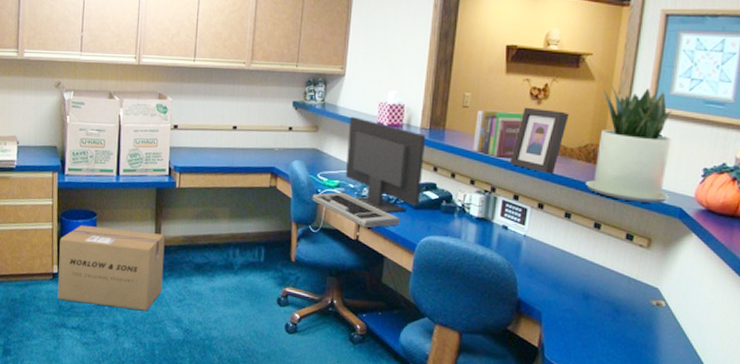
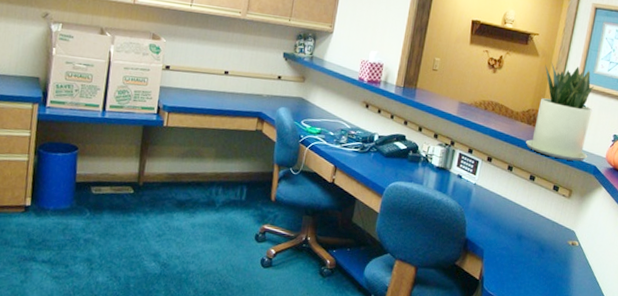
box: present [57,225,165,311] -> none [28,158,149,246]
computer keyboard: present [312,192,401,229] -> none [294,138,373,173]
computer monitor: present [345,116,426,213] -> none [326,70,400,160]
books: present [473,109,524,158] -> none [438,74,482,117]
picture frame: present [509,107,569,174] -> none [467,74,517,133]

